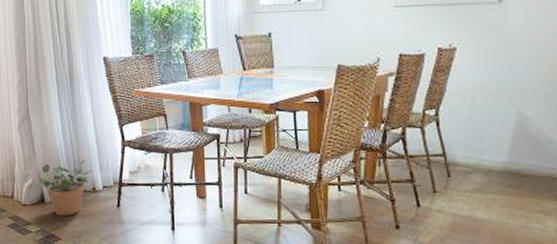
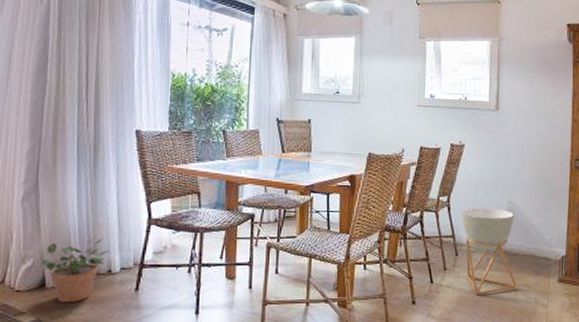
planter: none [454,121,530,221] -> present [461,207,517,294]

